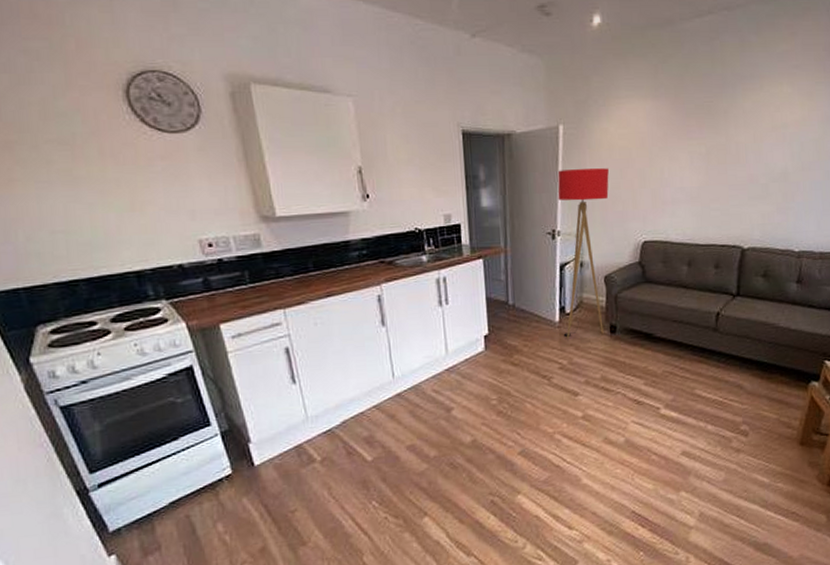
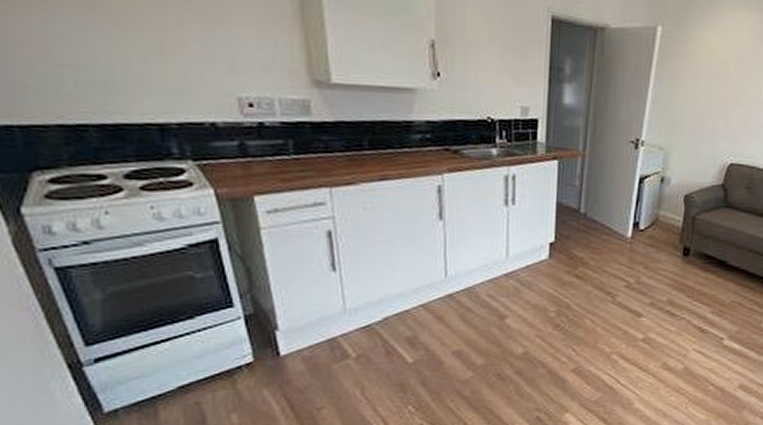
floor lamp: present [557,168,609,339] -> none [635,75,704,257]

